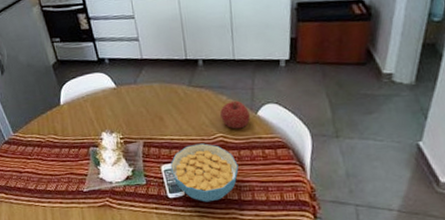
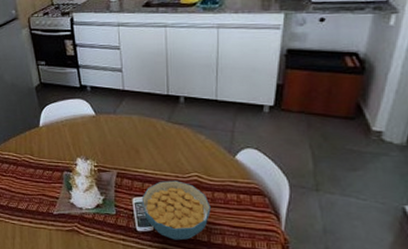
fruit: present [220,100,250,129] -> none [197,141,227,171]

